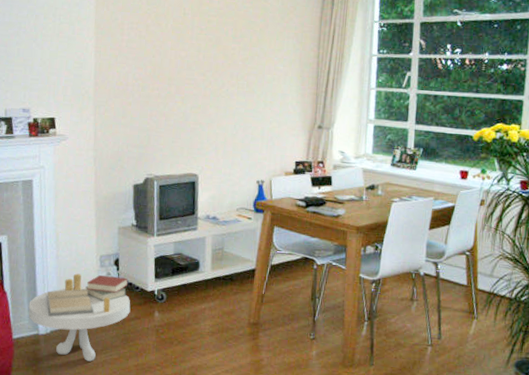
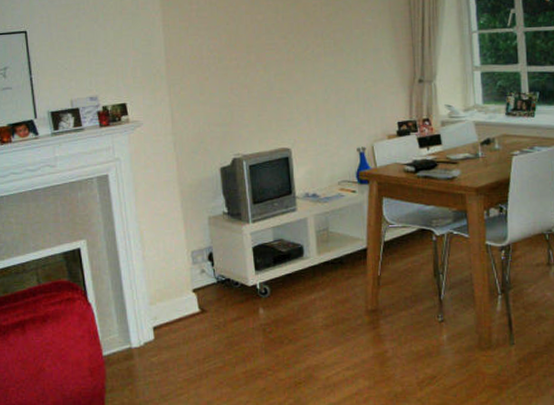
side table: present [28,273,131,362] -> none [117,273,232,373]

